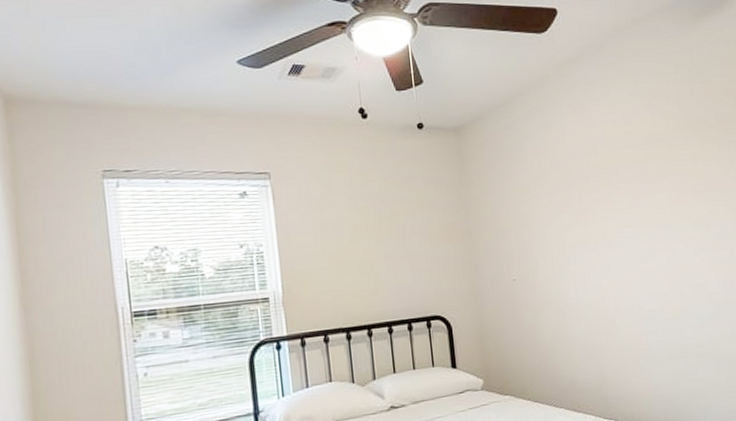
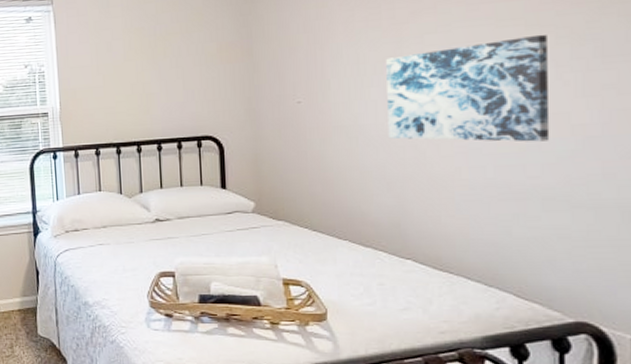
wall art: none [579,220,696,311] -> present [386,34,550,142]

